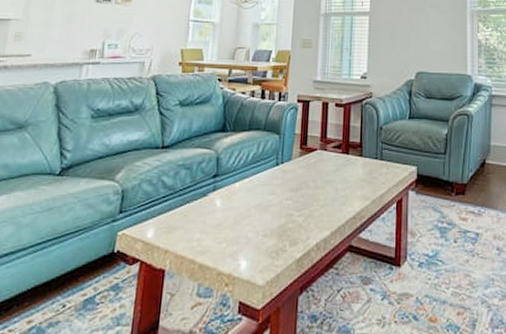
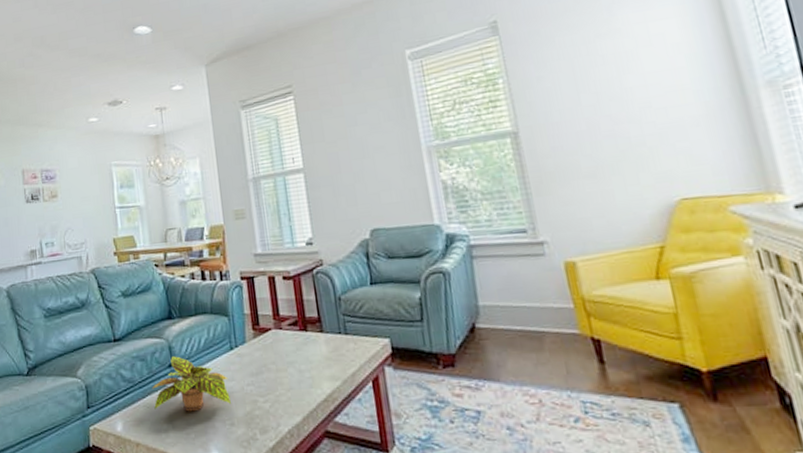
plant: none [191,167,270,222] -> present [151,356,232,412]

